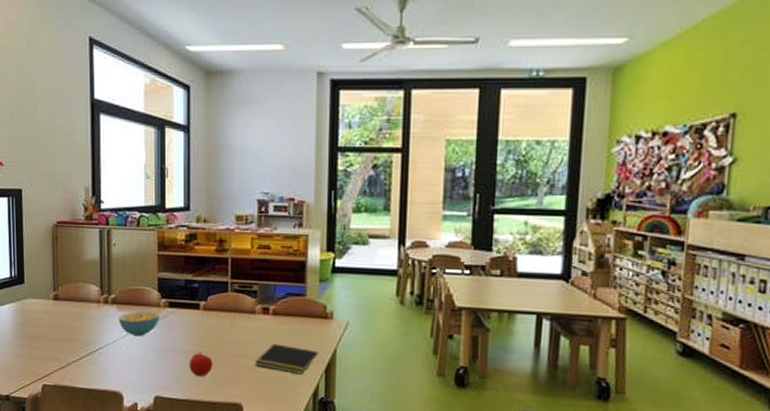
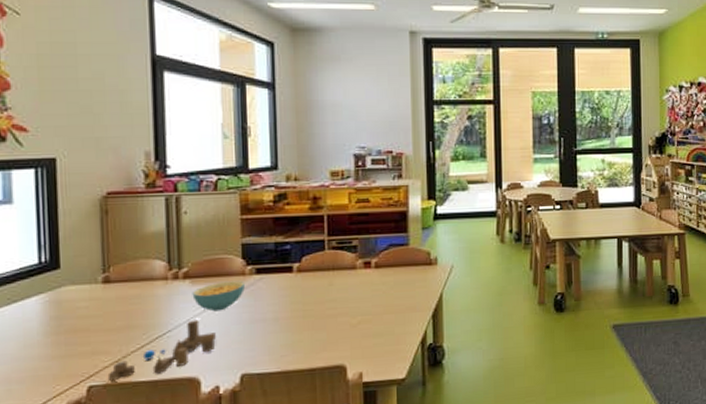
toy blocks: none [56,341,136,384] -> present [107,320,216,381]
fruit: present [189,350,213,377] -> none [282,316,310,345]
notepad: present [255,343,318,374] -> none [358,296,425,324]

